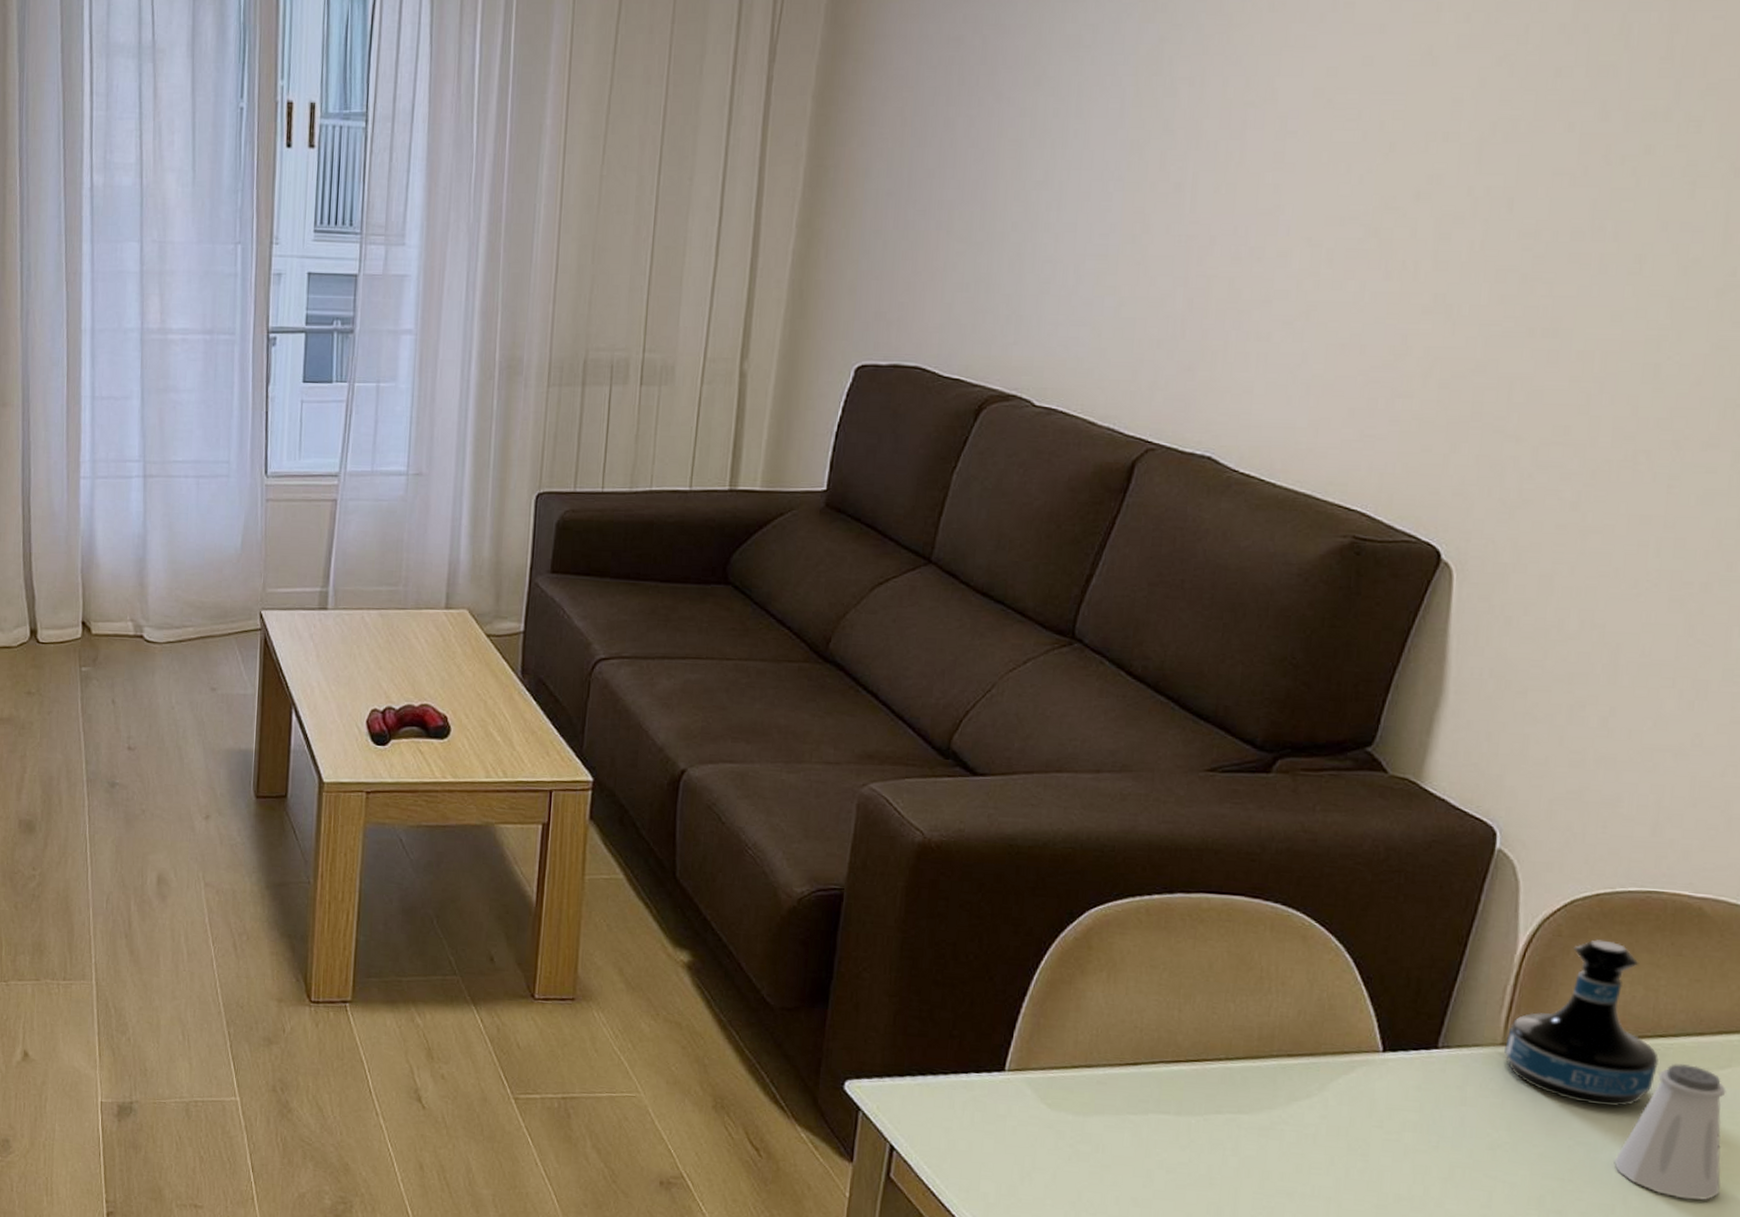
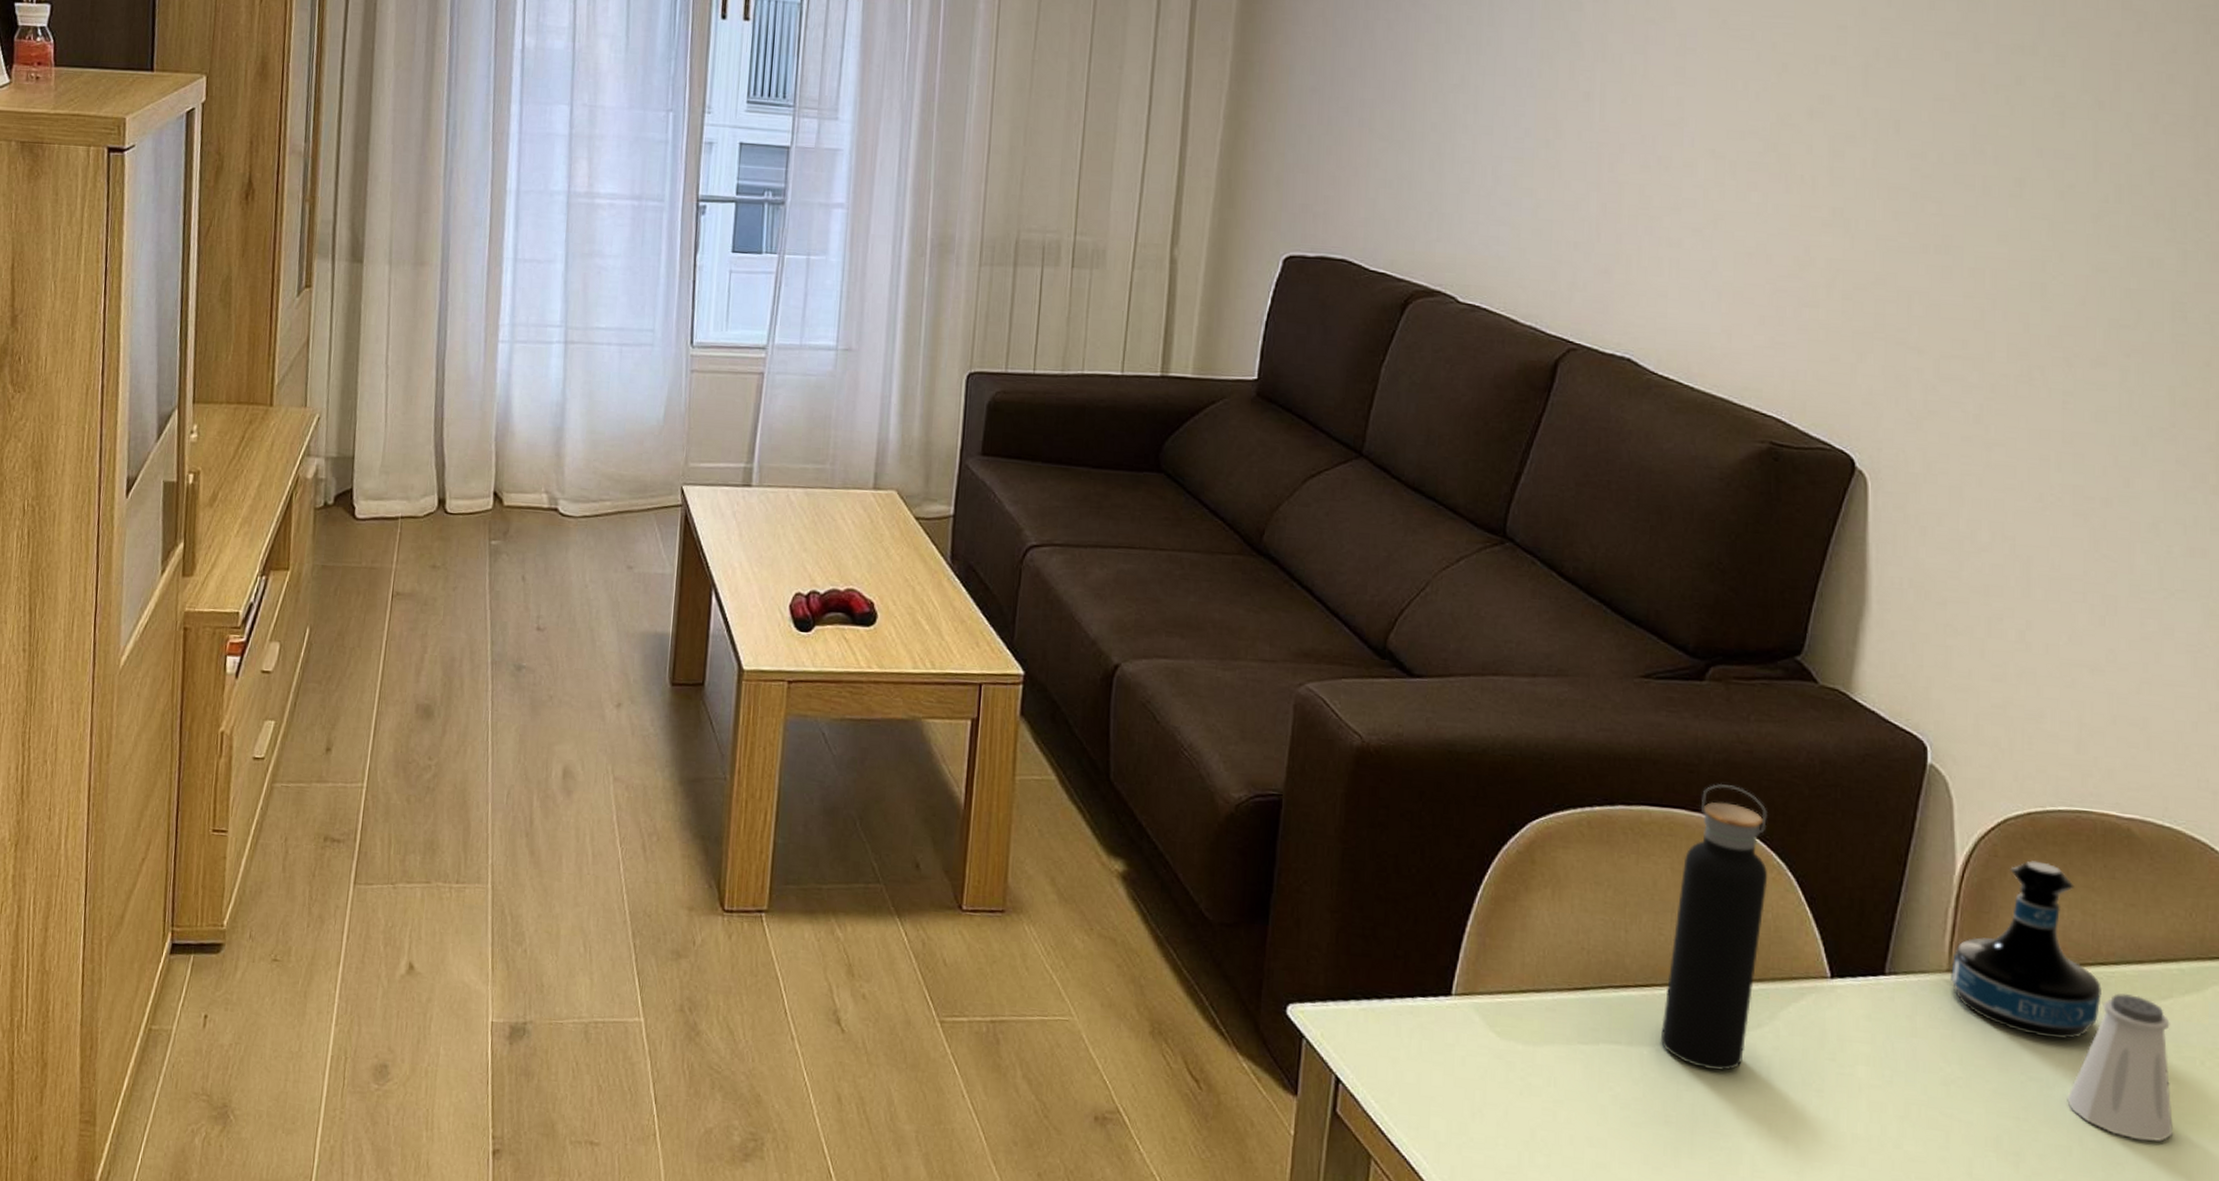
water bottle: none [1209,870,1328,1138] -> present [1661,783,1768,1071]

